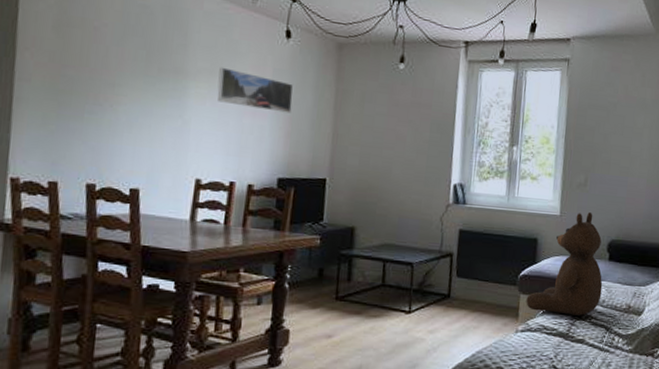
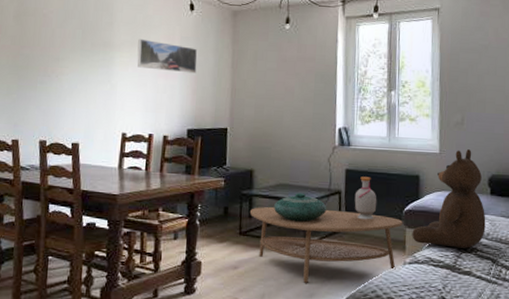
coffee table: none [349,269,518,354] -> present [250,206,403,284]
decorative bowl: none [377,254,437,286] -> present [274,193,327,222]
bottle: none [467,238,492,285] -> present [354,176,377,220]

